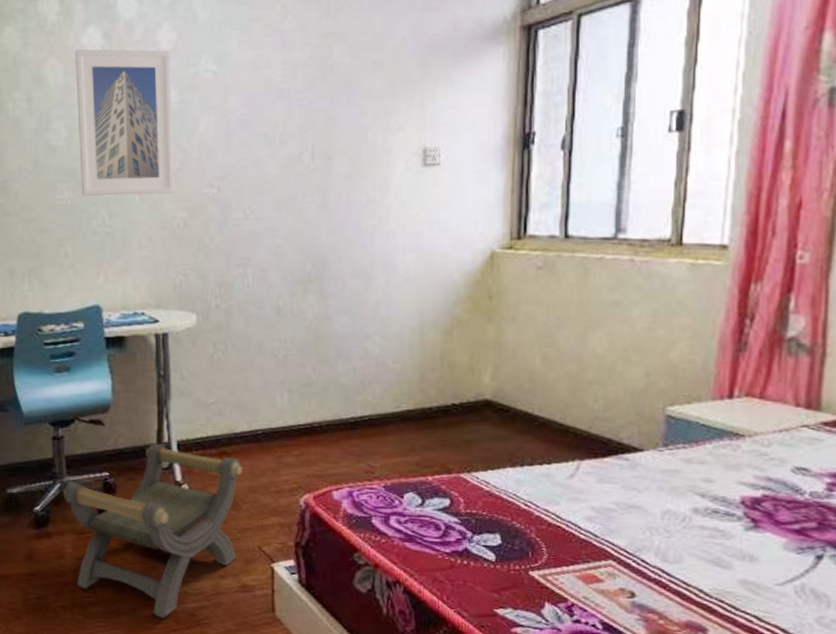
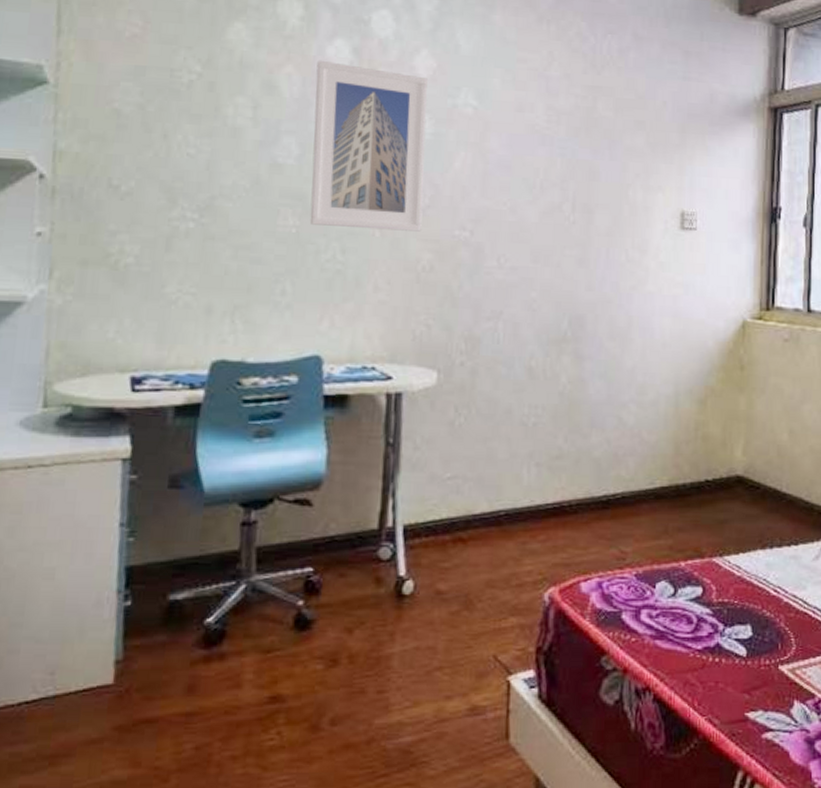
stool: present [64,443,242,619] -> none [249,528,480,762]

